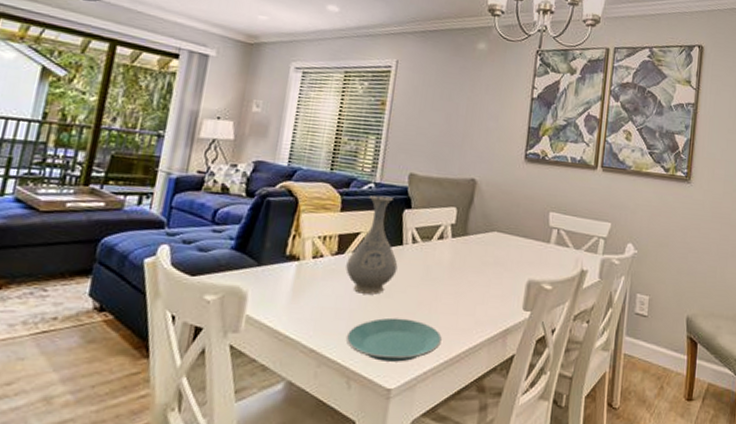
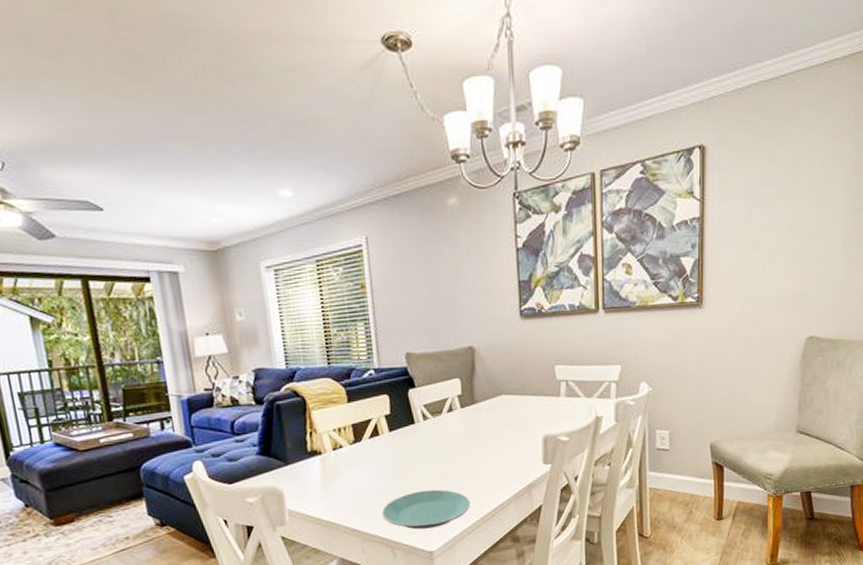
vase: present [346,195,398,295] -> none [365,379,415,474]

